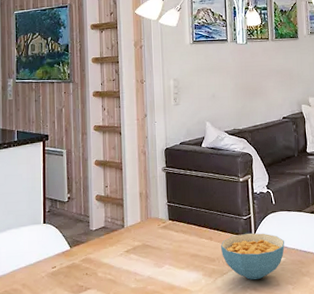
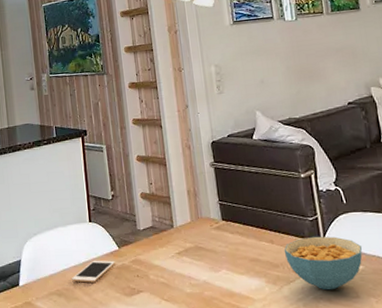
cell phone: none [21,260,66,282] -> present [72,260,115,283]

